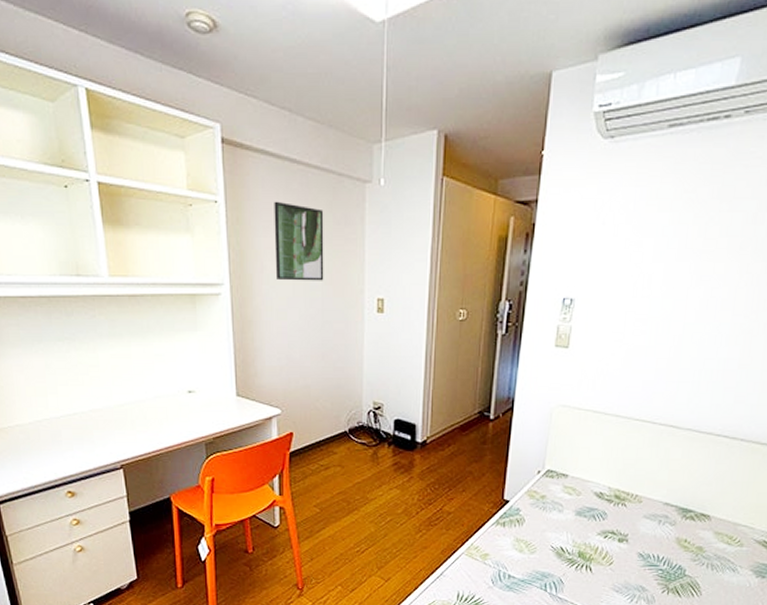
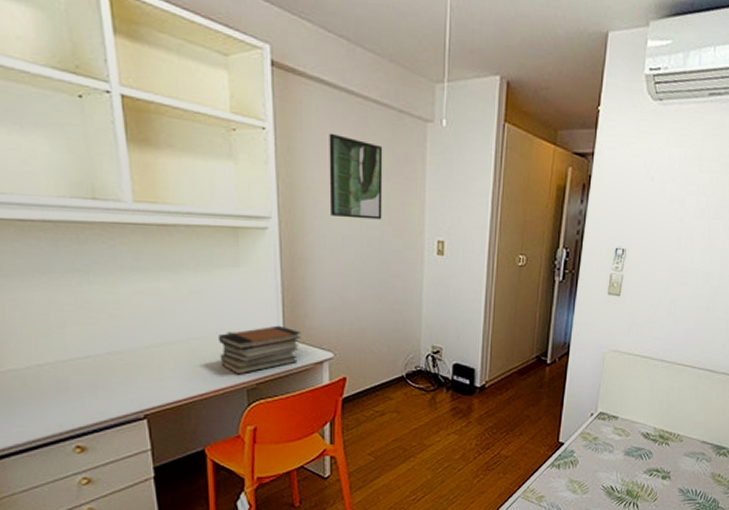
book stack: none [179,384,251,430] -> present [217,325,300,375]

